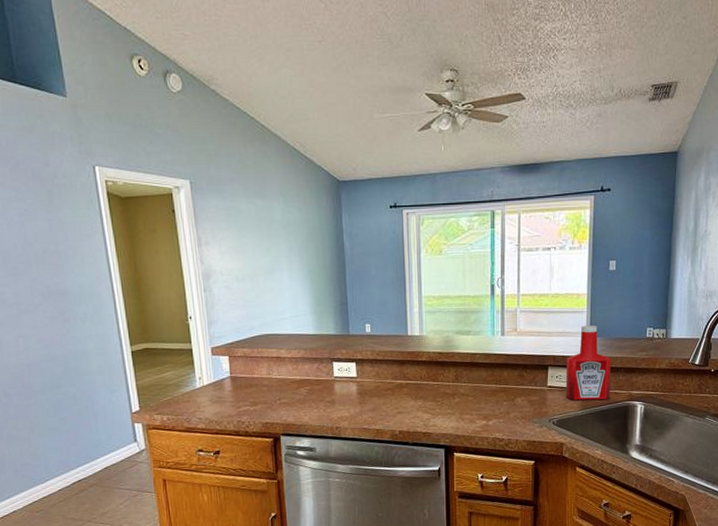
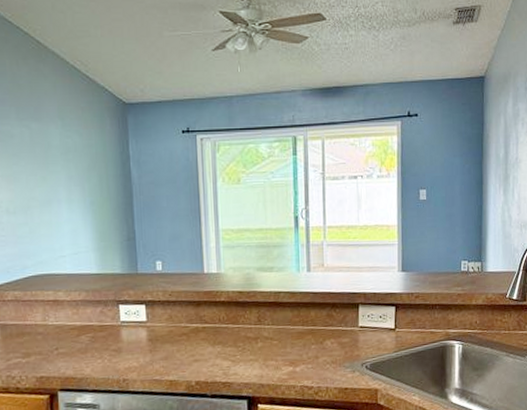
ketchup bottle: present [565,325,611,401] -> none [378,258,426,342]

